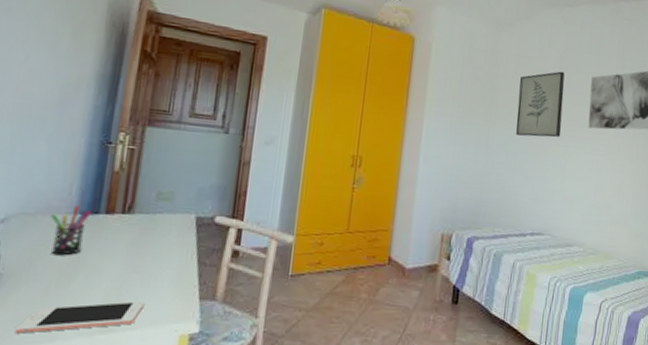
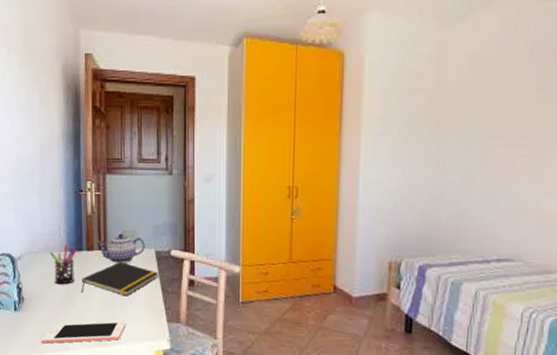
notepad: none [88,228,197,270] -> present [81,262,159,297]
teapot: none [119,194,185,231] -> present [96,233,145,264]
wall art: present [516,71,565,138] -> none [473,65,538,149]

